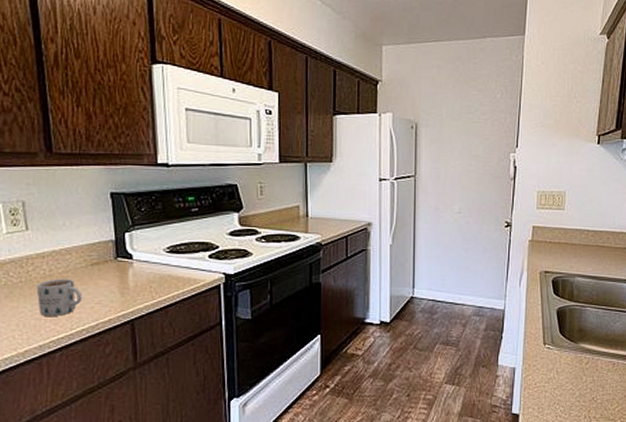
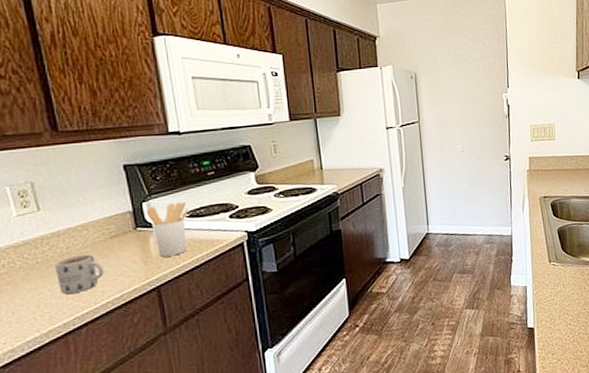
utensil holder: none [128,236,170,290] -> present [146,201,189,257]

